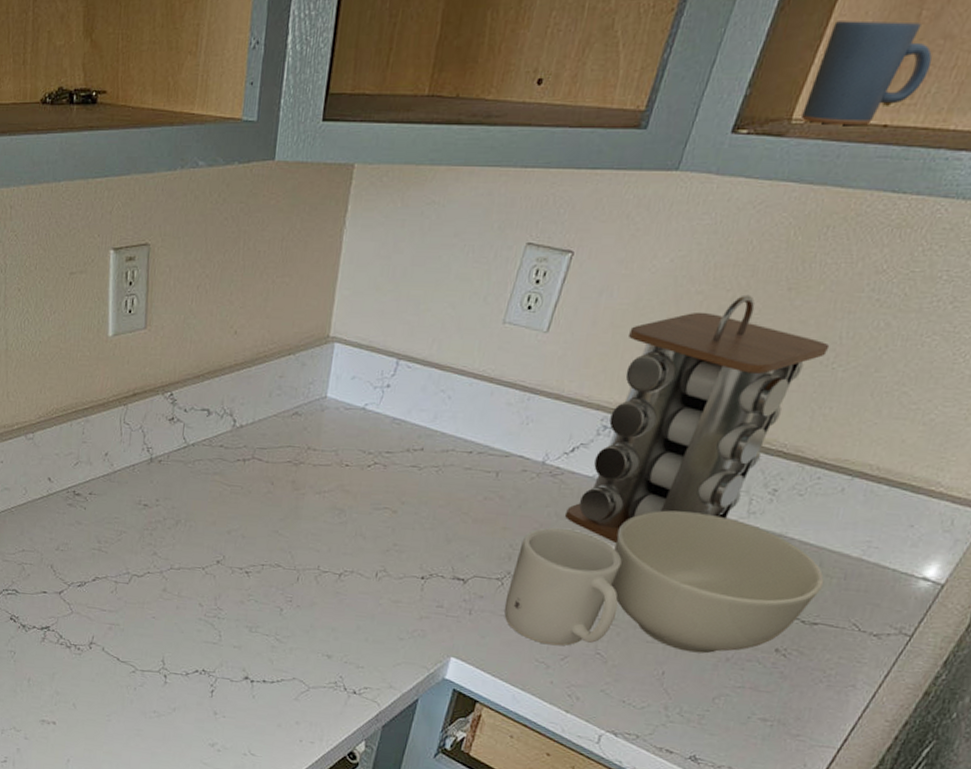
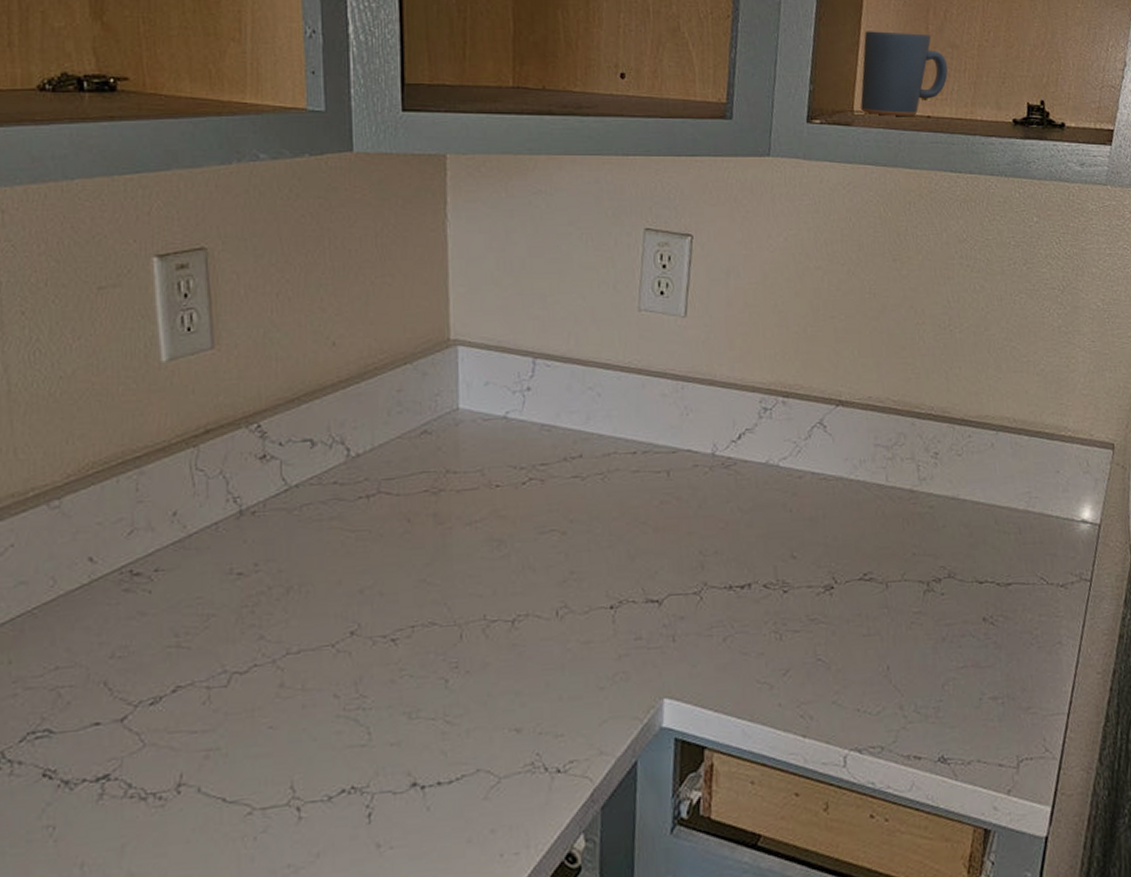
mug: present [504,528,622,646] -> none [708,524,827,661]
spice rack: present [565,294,830,543] -> none [748,267,942,531]
bowl: present [611,510,825,654] -> none [804,486,1005,639]

